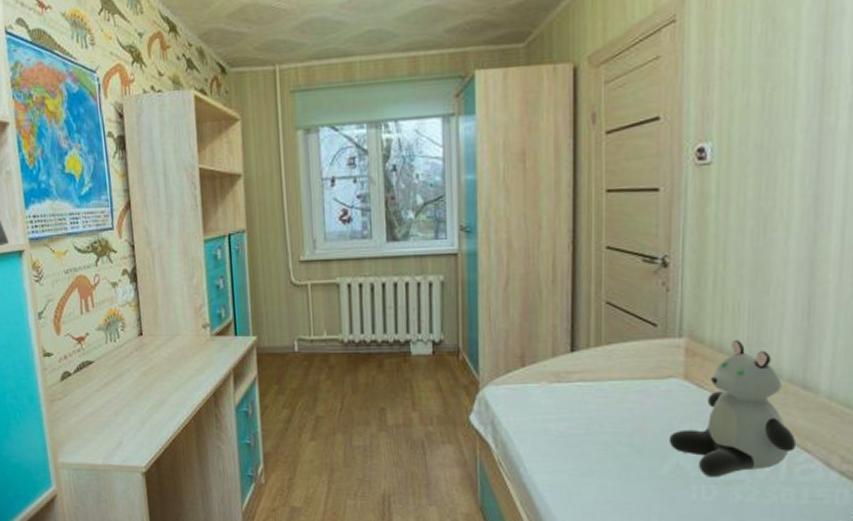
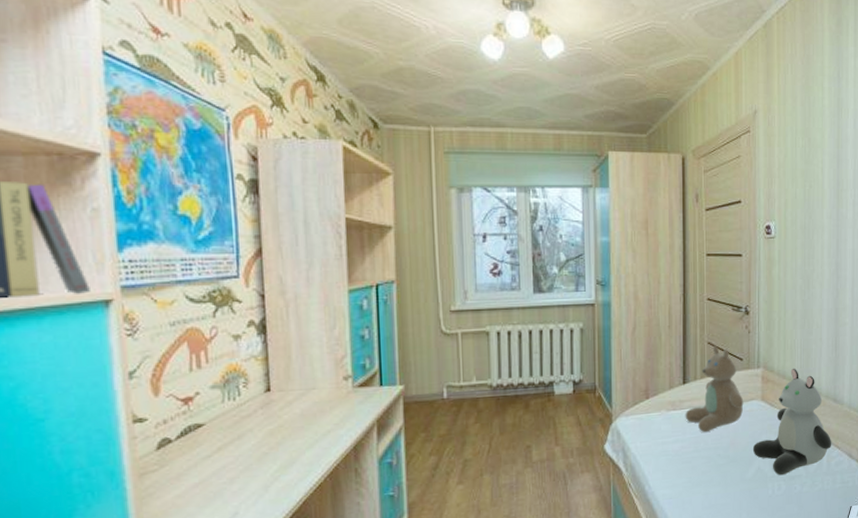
teddy bear: none [573,305,657,412] -> present [685,345,744,432]

